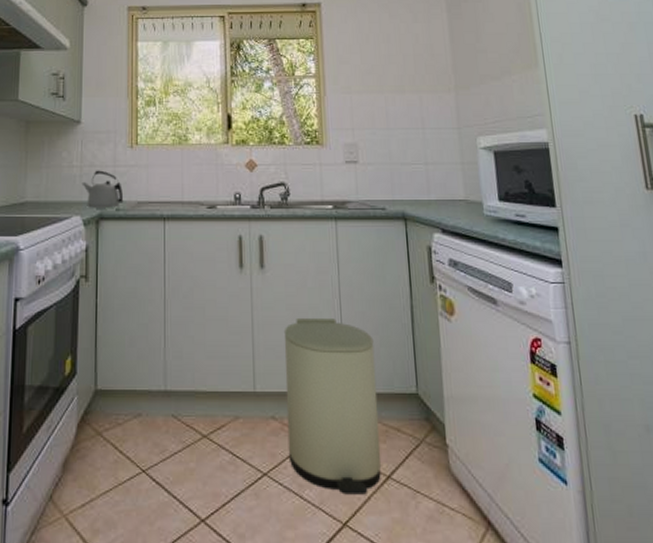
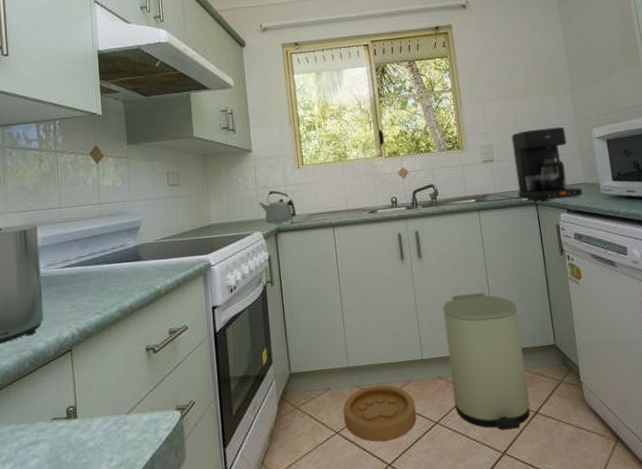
pet bowl: none [154,417,241,489] -> present [343,384,417,442]
coffee maker: none [380,130,462,215] -> present [511,126,583,201]

